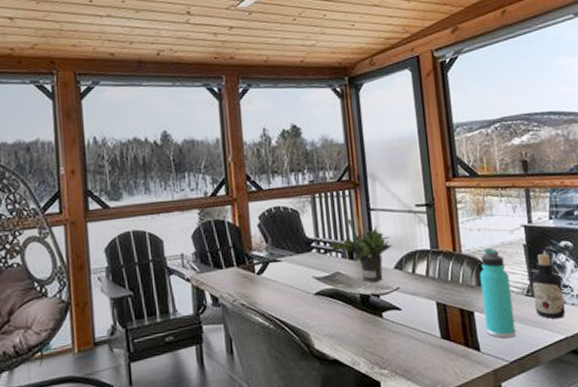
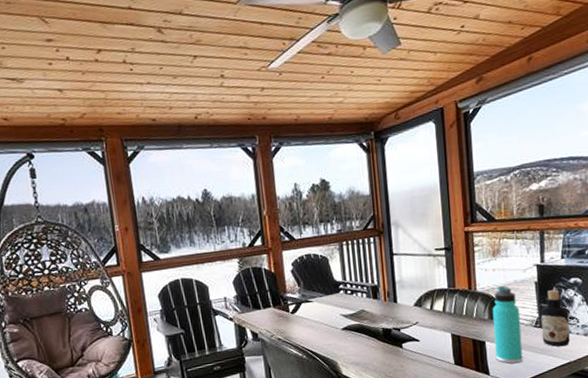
potted plant: present [329,214,393,282] -> none [355,259,414,318]

